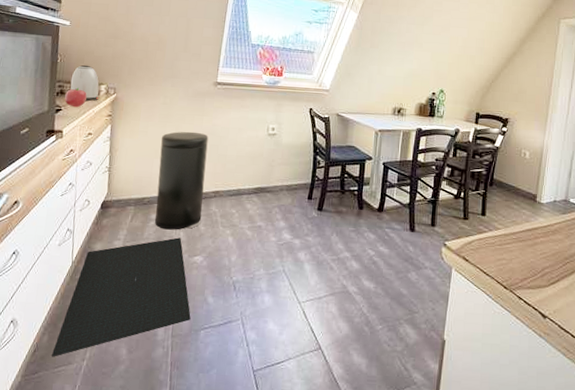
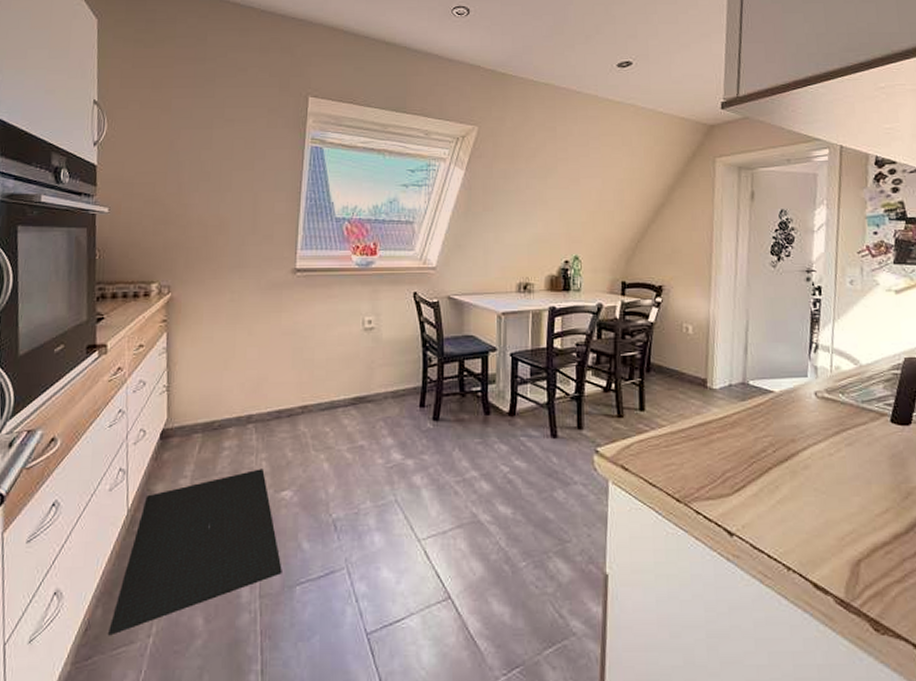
fruit: present [65,87,87,108] -> none [107,289,135,314]
kettle: present [70,65,100,102] -> none [113,260,150,306]
pedal bin: present [155,131,209,230] -> none [229,333,290,460]

